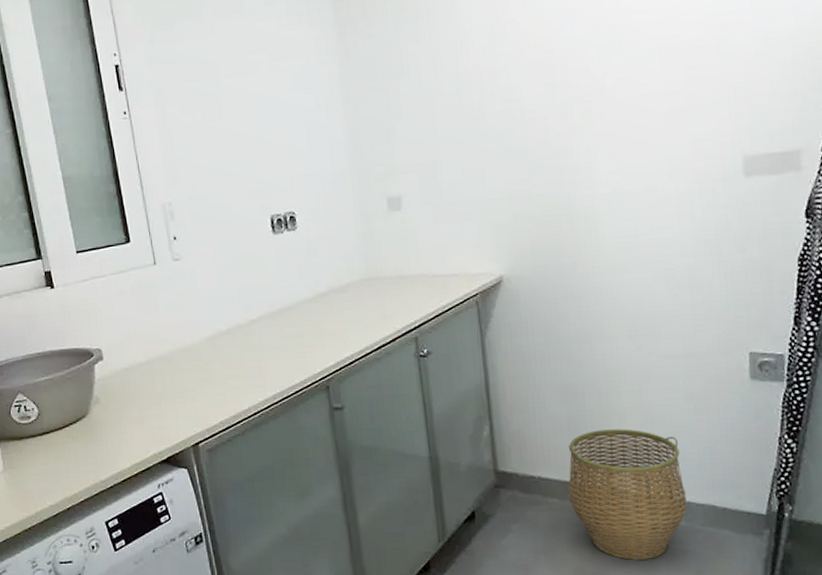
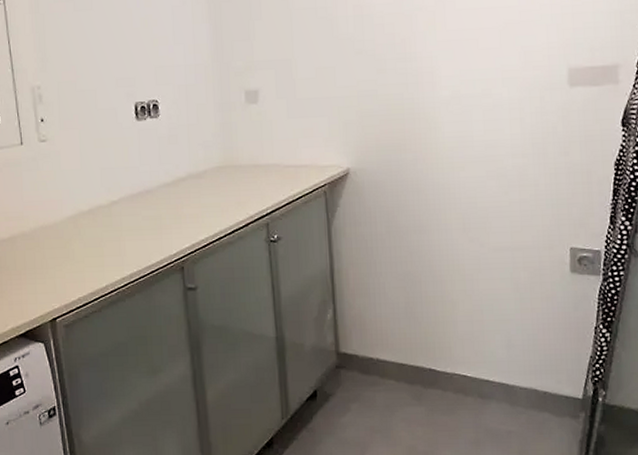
basket: present [567,429,687,560] -> none [403,315,512,439]

